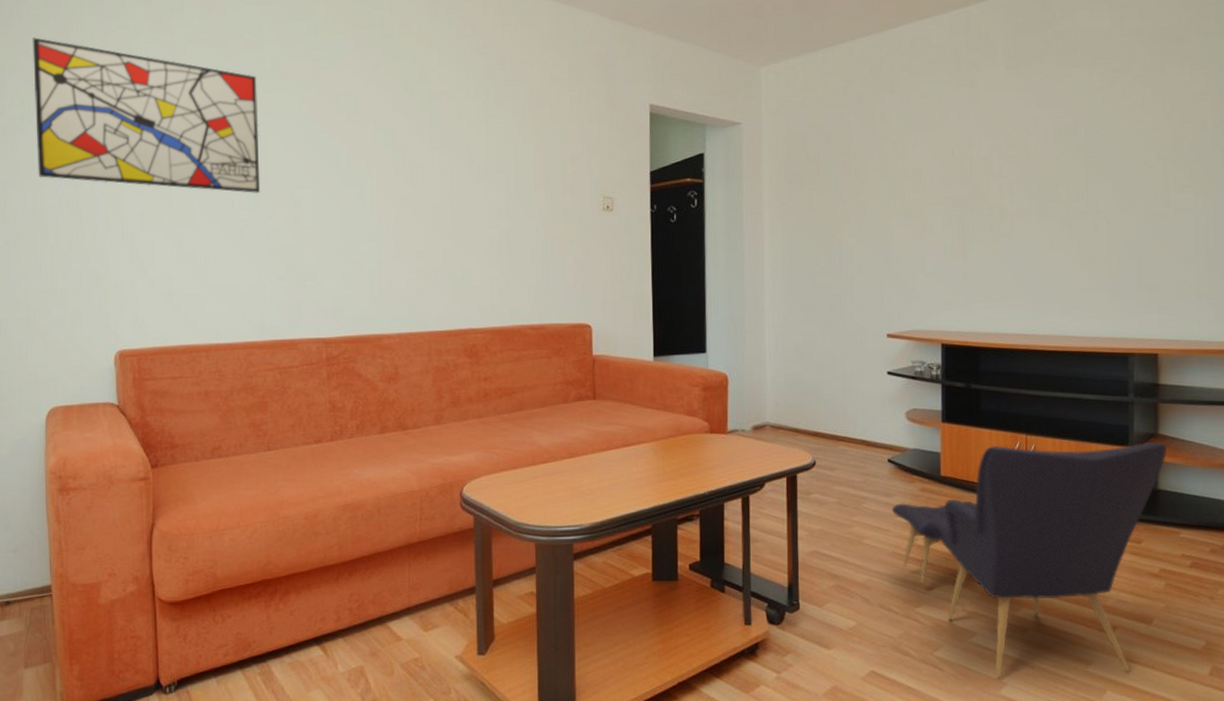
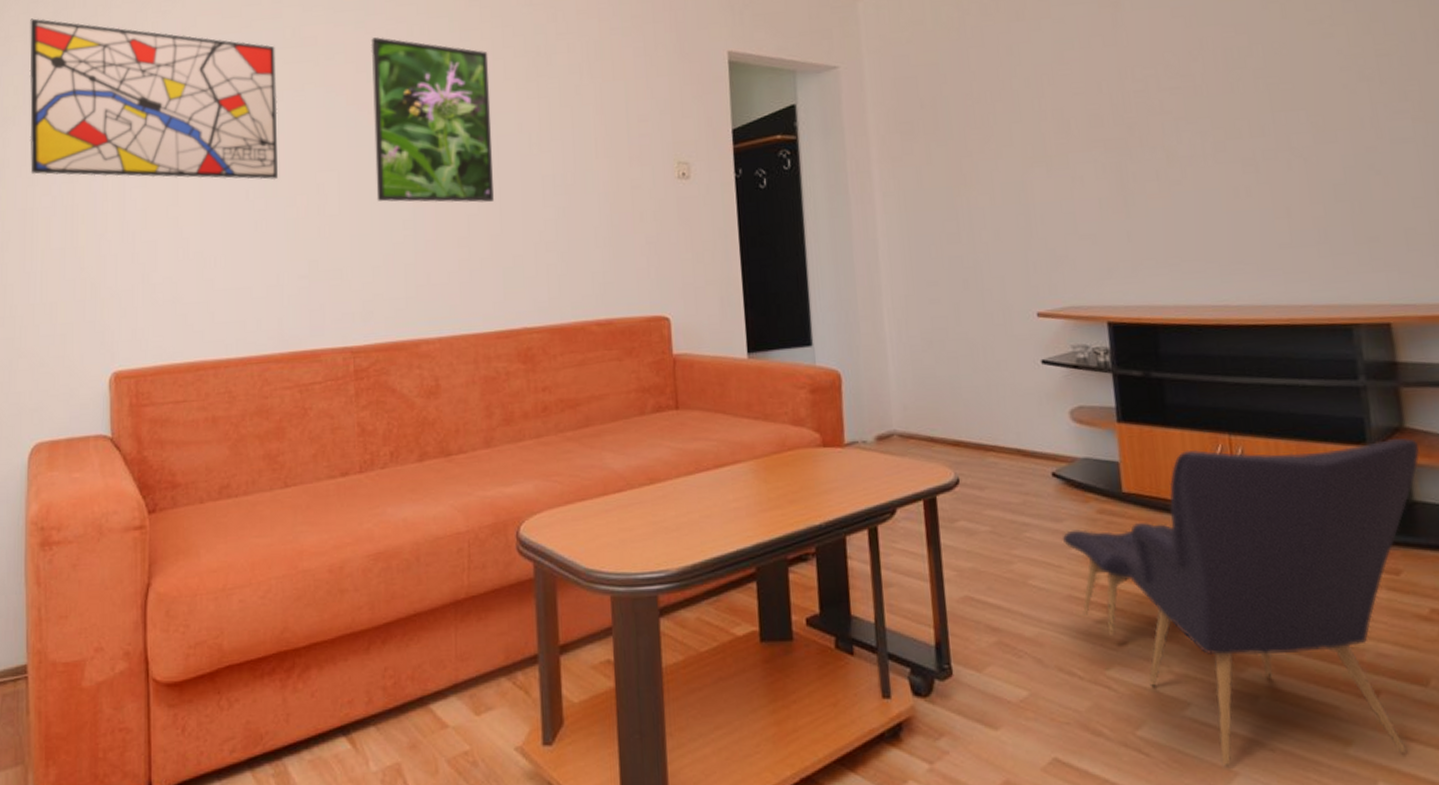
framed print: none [341,74,447,222] -> present [371,37,494,203]

